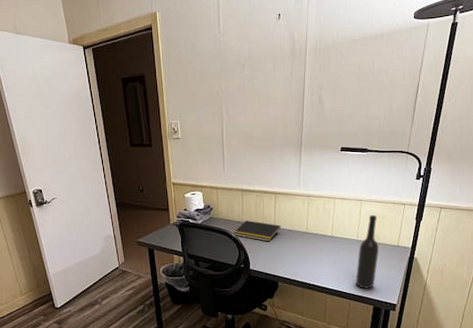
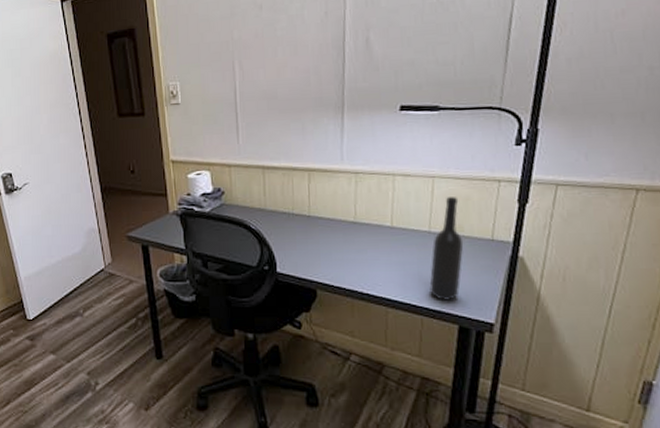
notepad: present [234,220,281,242] -> none [253,207,318,235]

